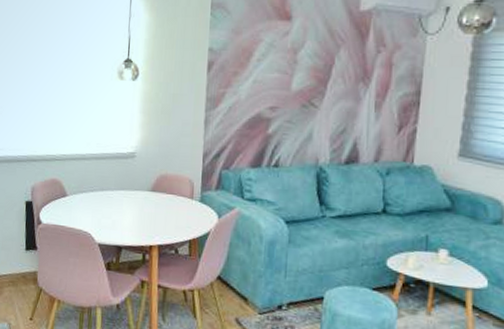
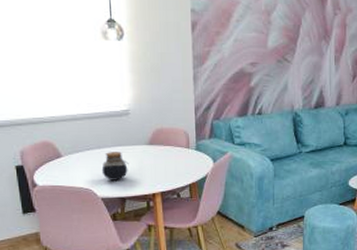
jar: none [102,195,129,227] -> present [101,152,129,181]

